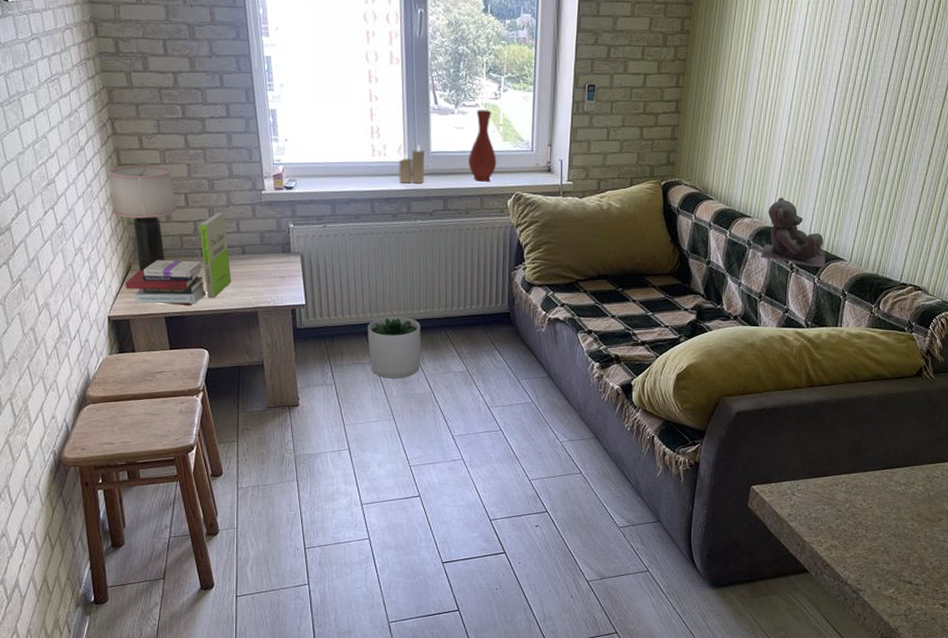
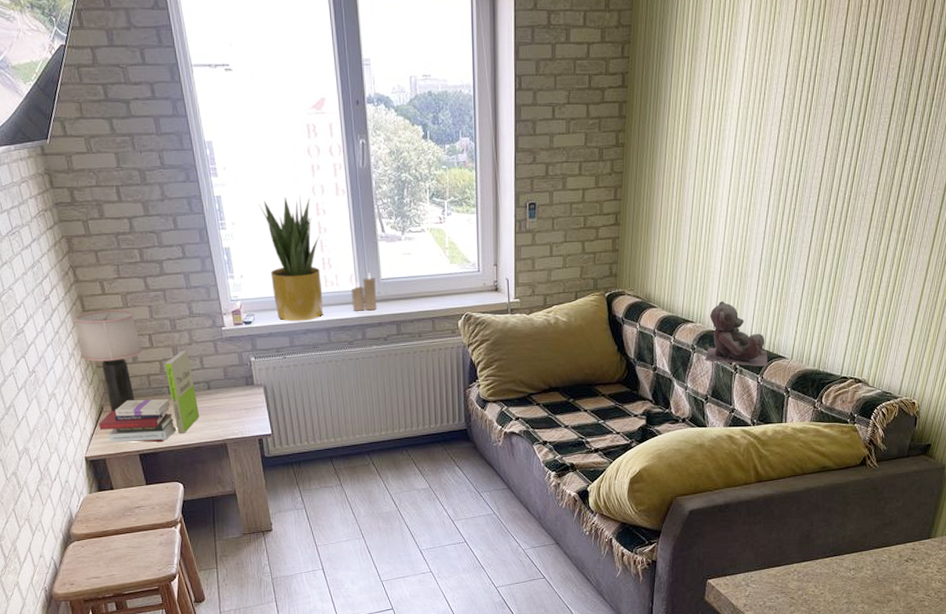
planter: none [309,60,370,191] -> present [259,194,323,322]
planter: present [368,316,422,379] -> none [332,440,385,499]
vase: present [468,110,497,182] -> none [418,234,446,305]

